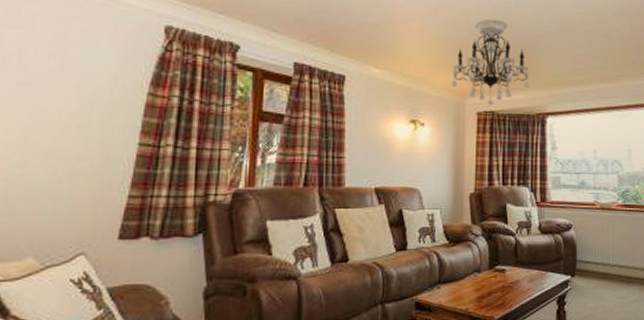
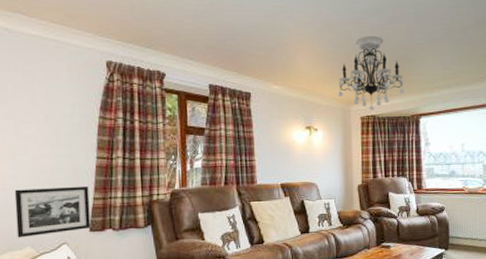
picture frame: none [16,179,124,245] -> present [14,185,91,238]

